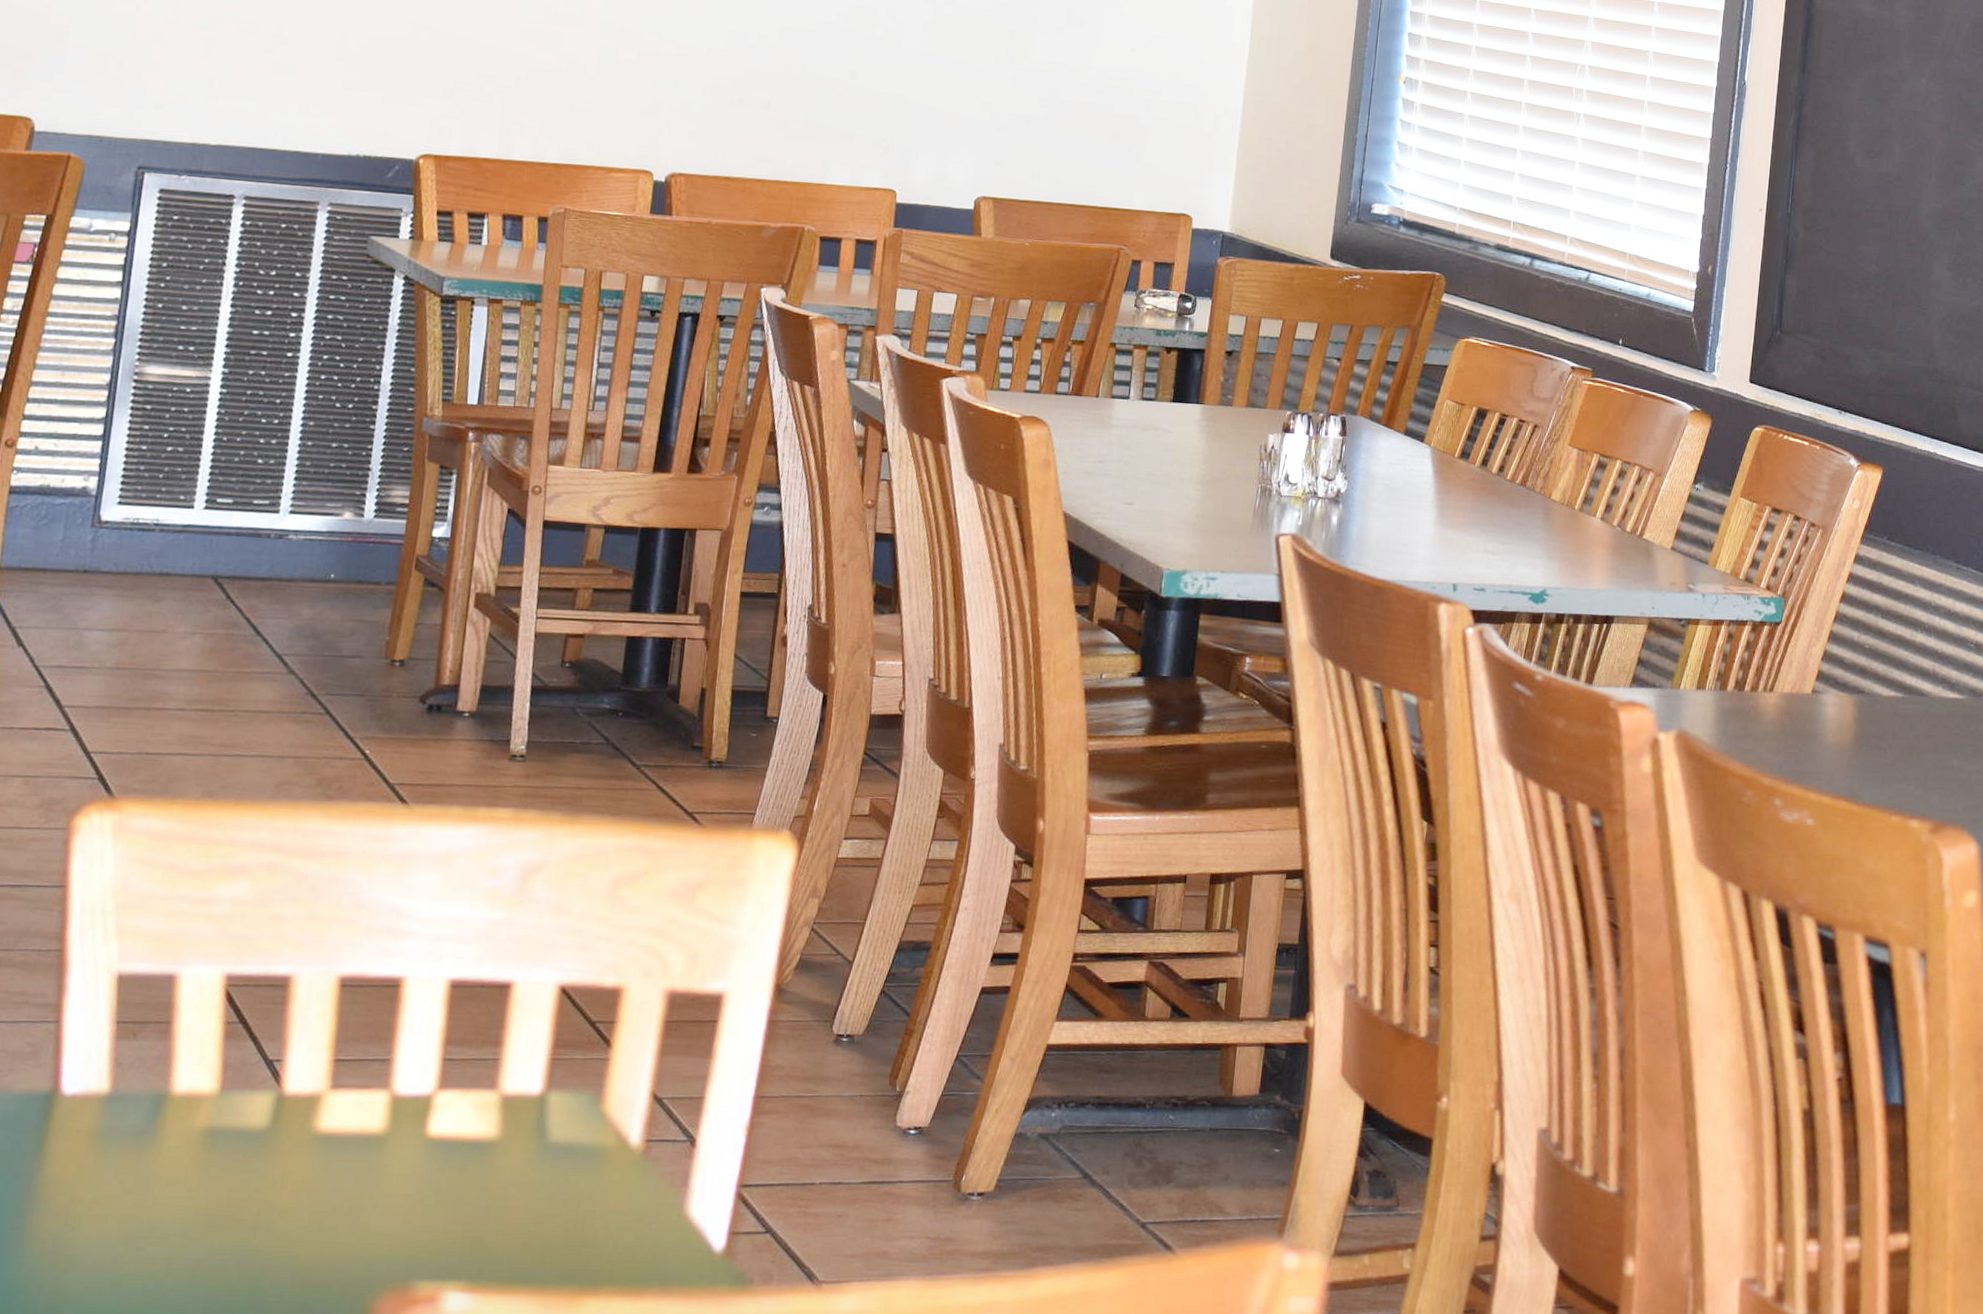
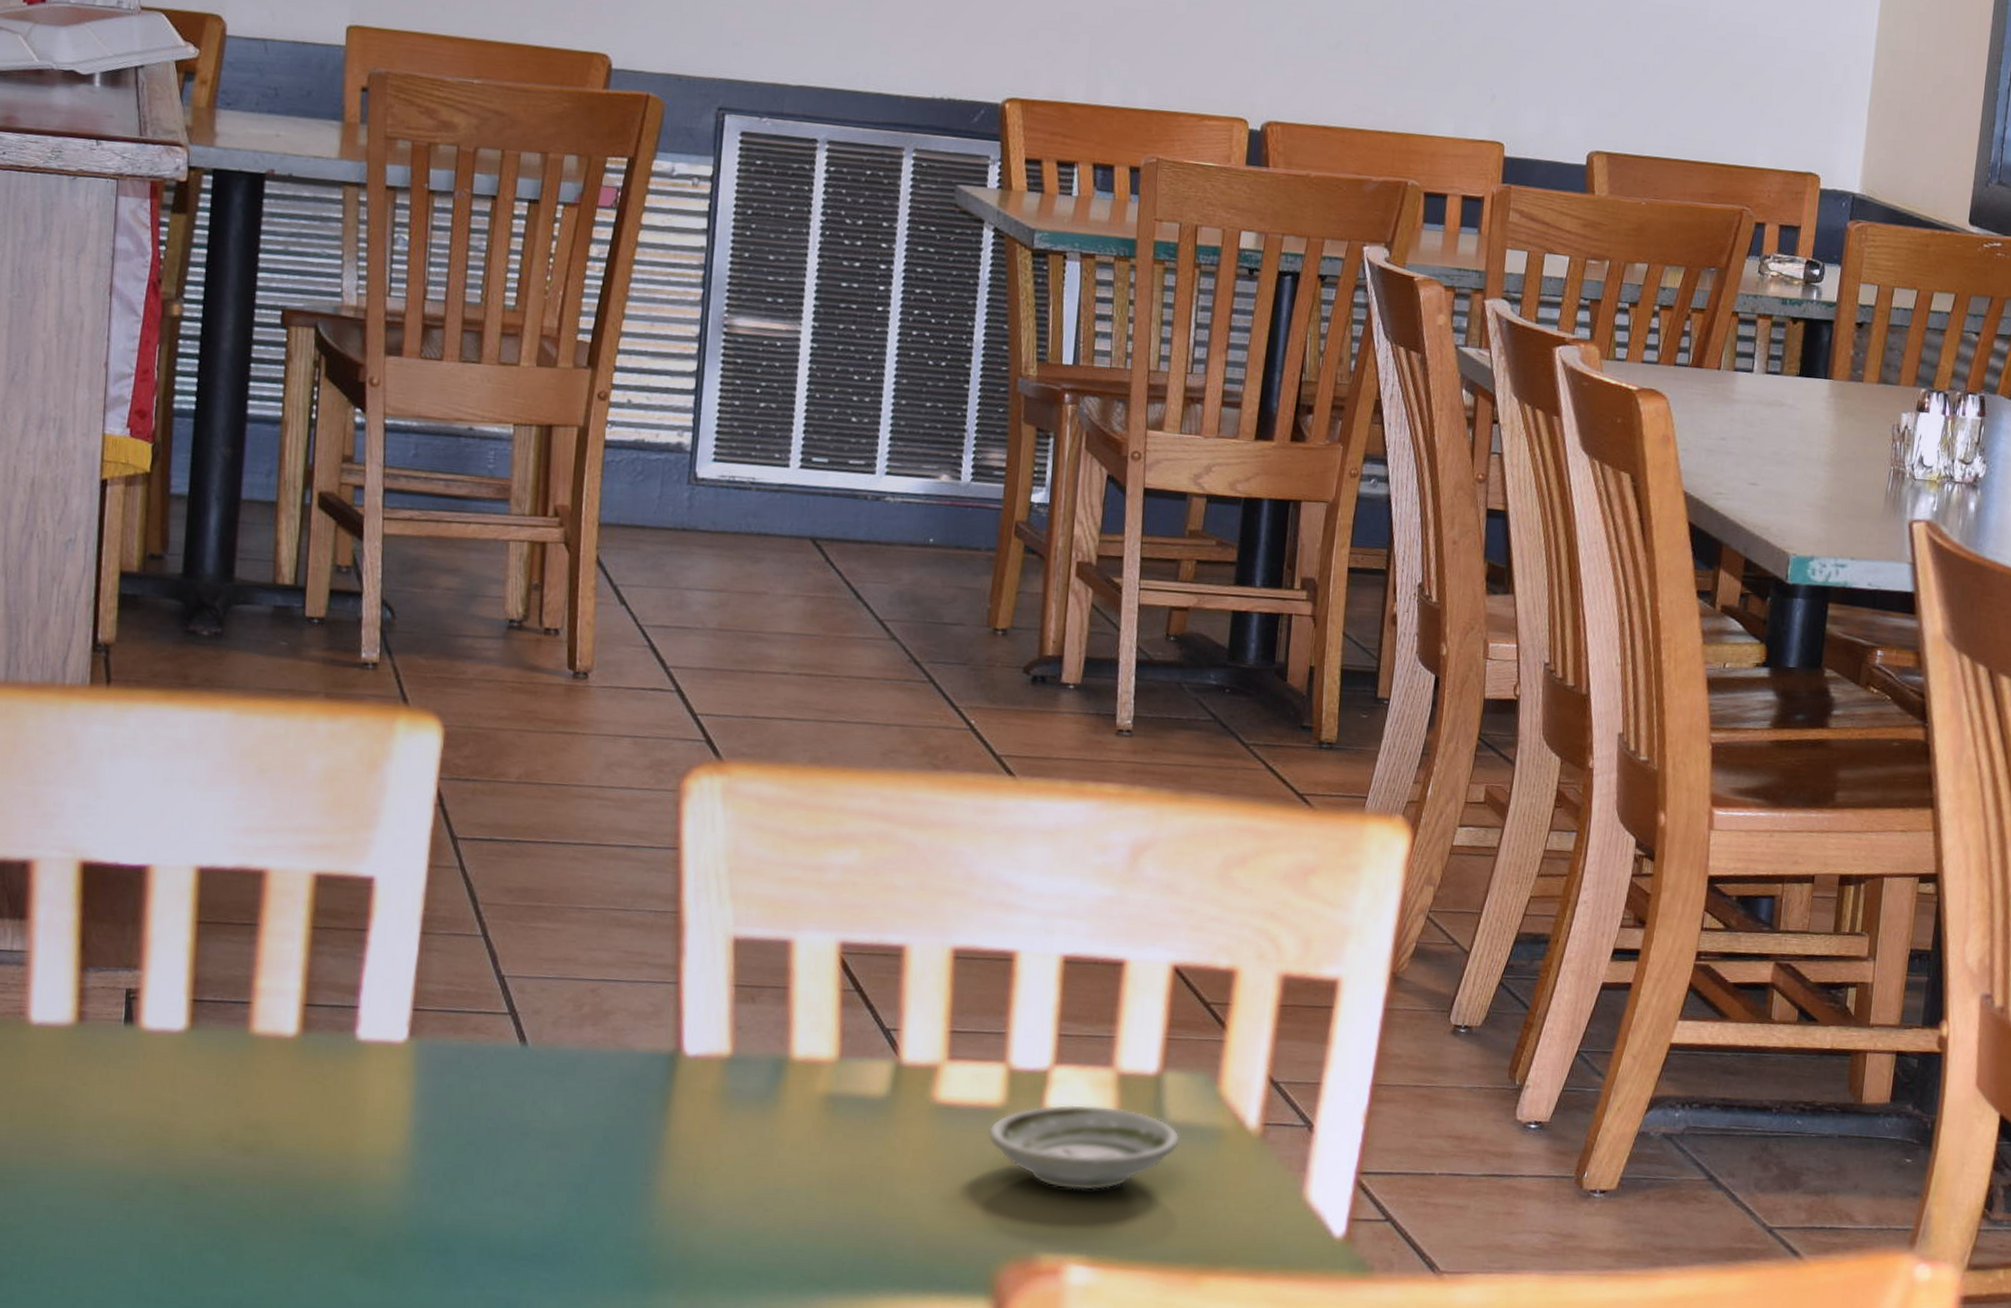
saucer: none [368,1128,562,1216] -> present [987,1104,1180,1191]

